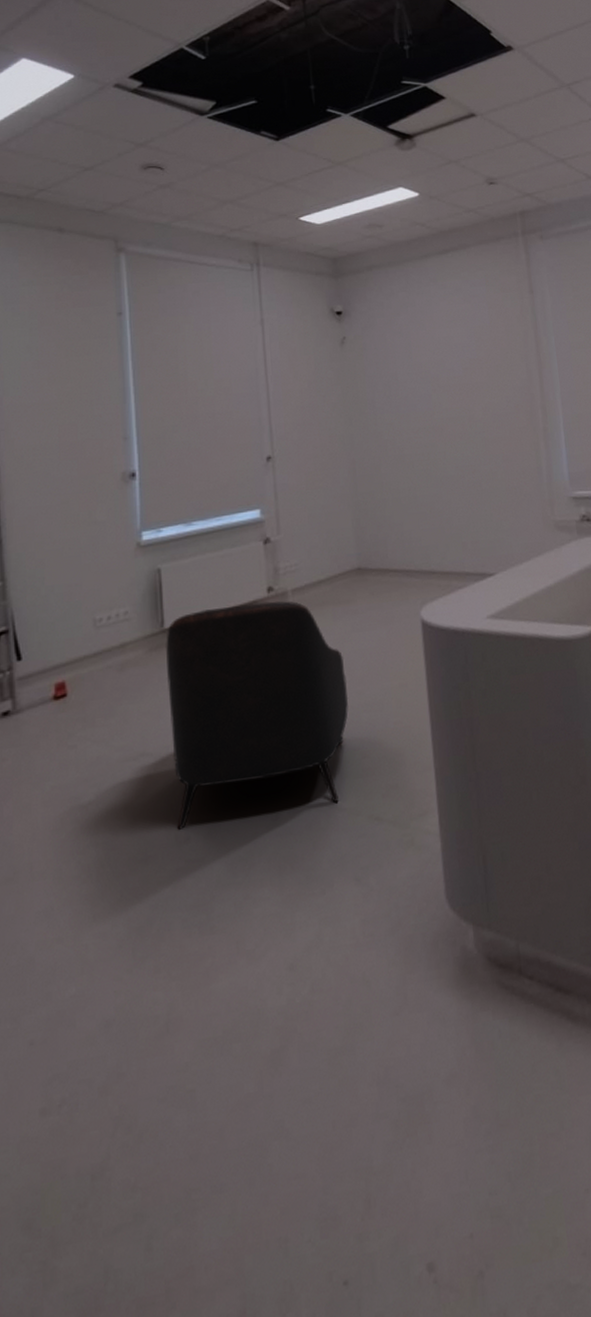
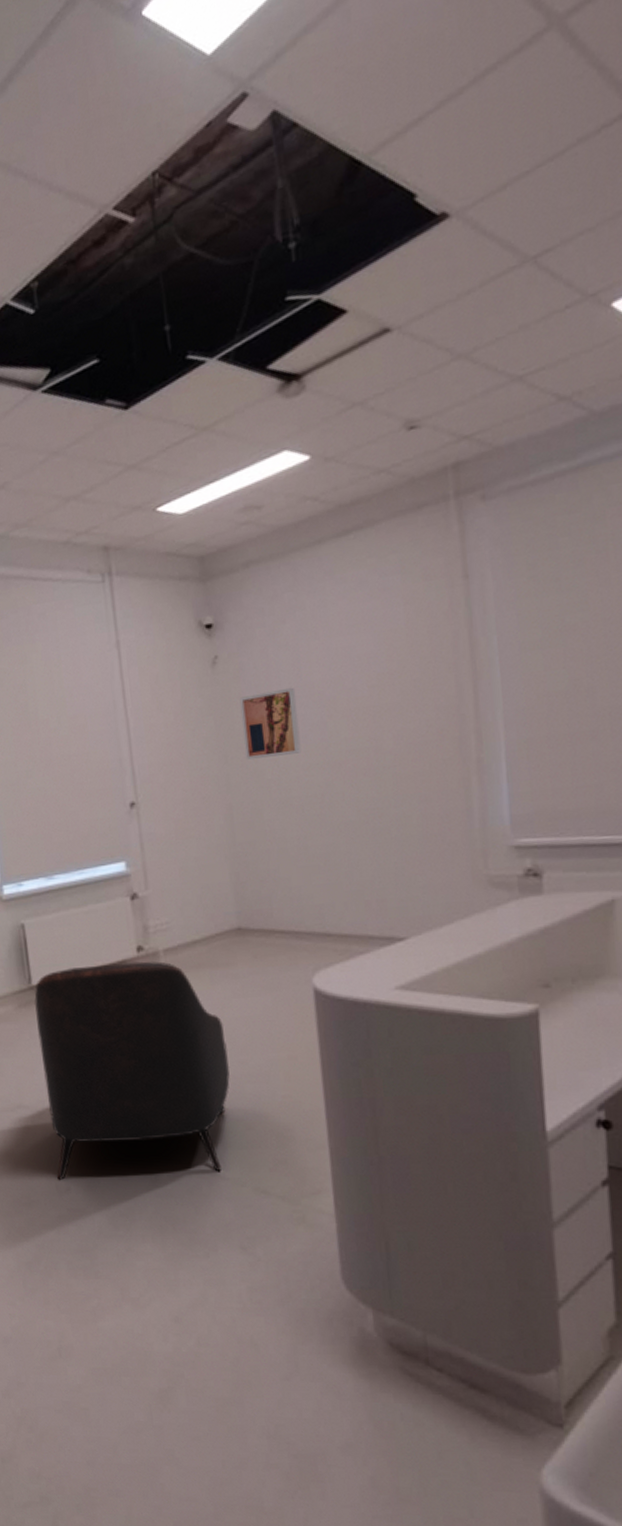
wall art: none [362,365,412,423] -> present [239,687,302,760]

